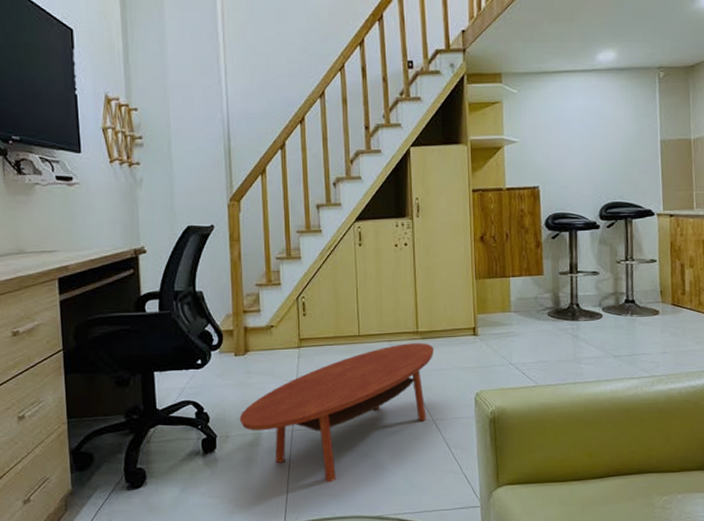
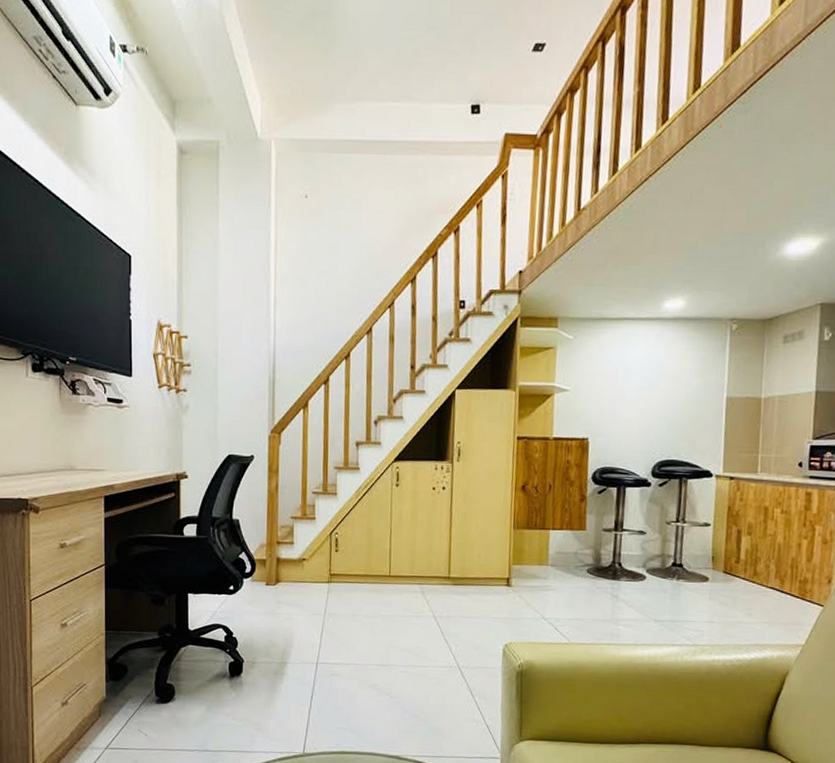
coffee table: present [239,343,435,483] -> none [266,588,465,718]

